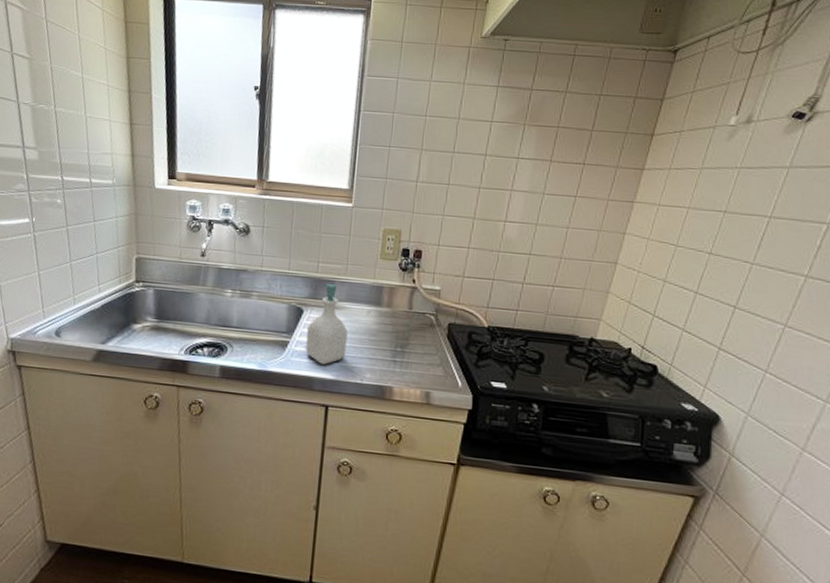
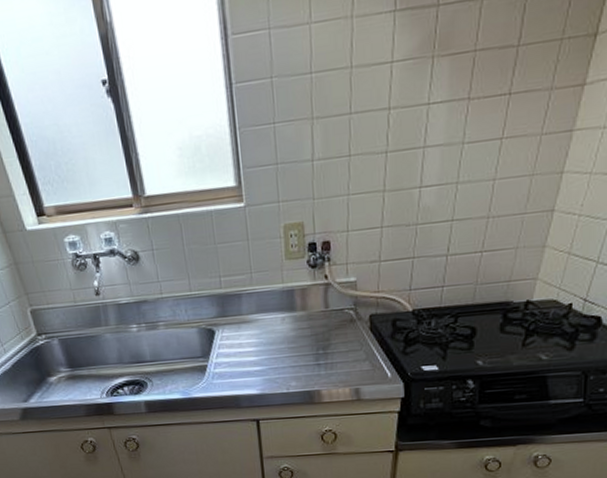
soap bottle: present [305,283,348,365] -> none [222,296,267,382]

